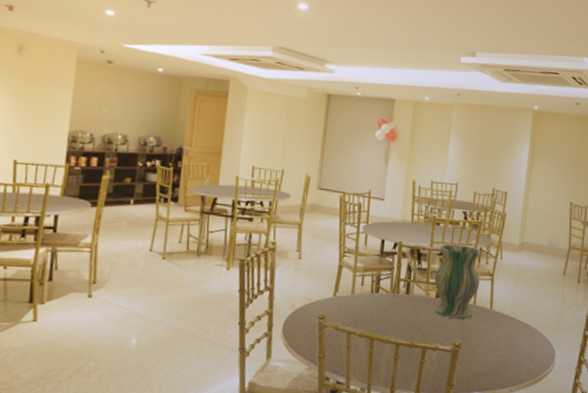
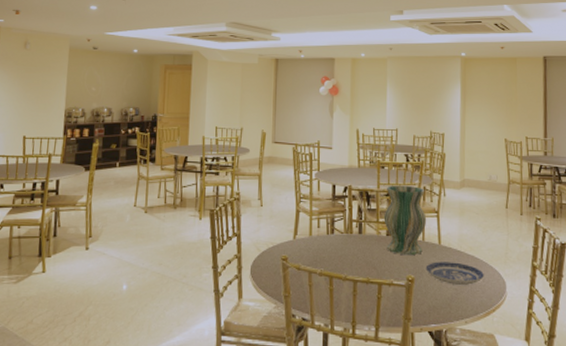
plate: none [474,327,534,353] -> present [425,262,484,285]

